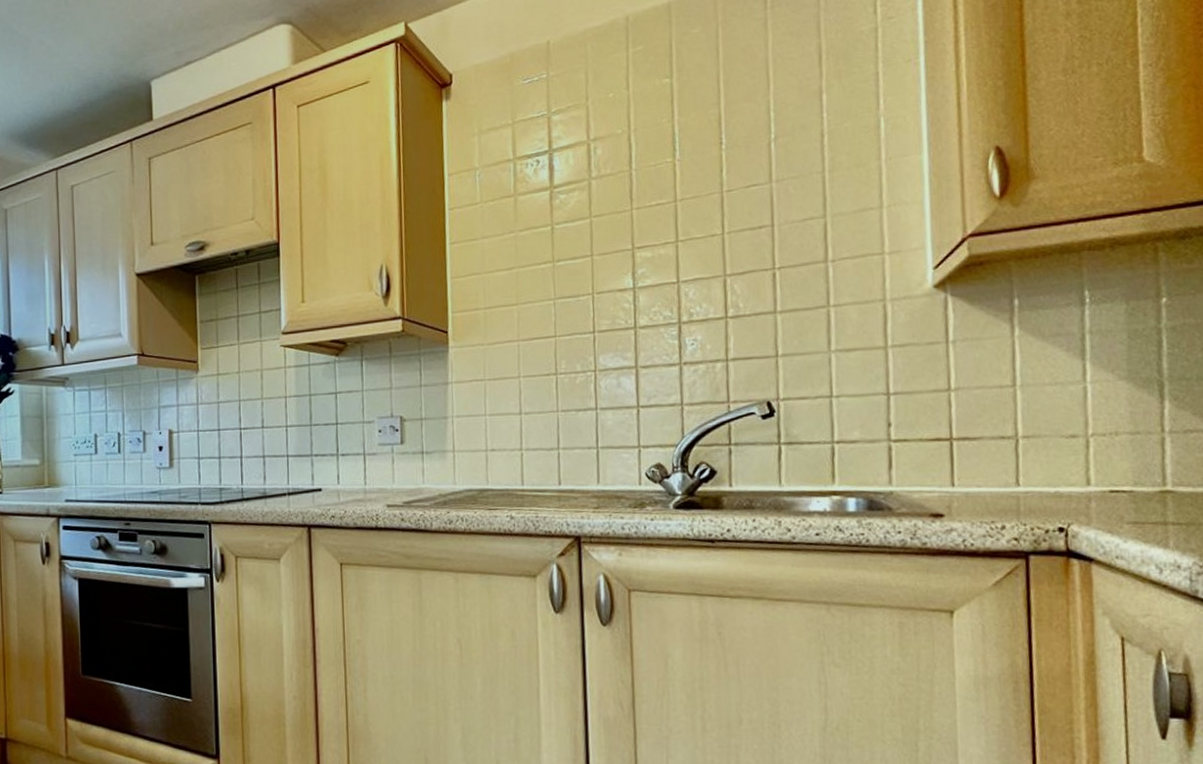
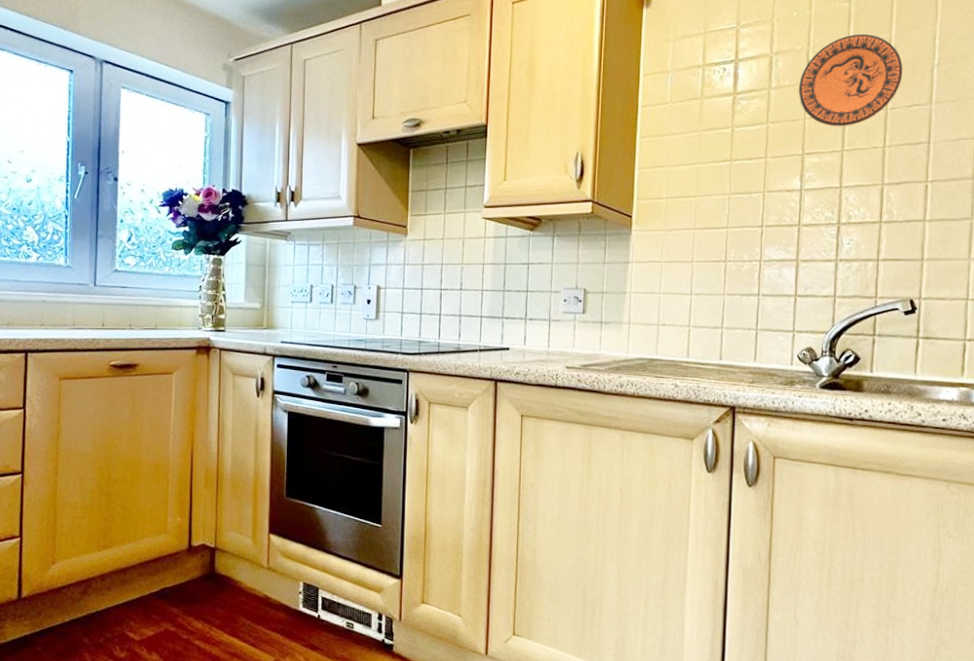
decorative plate: none [621,111,737,216] -> present [798,34,903,127]

